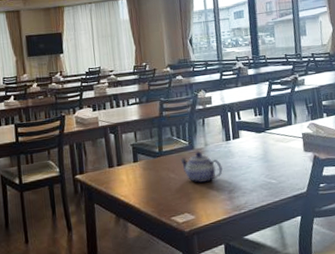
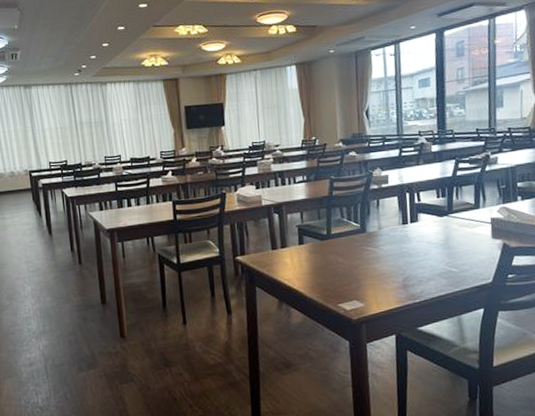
teapot: present [180,151,223,183] -> none [350,235,397,269]

